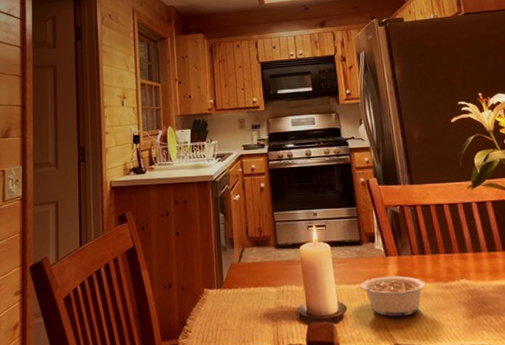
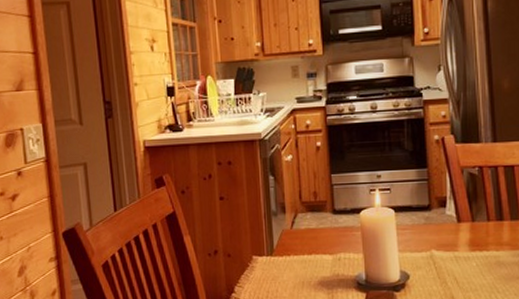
legume: present [355,275,426,317] -> none [420,243,501,286]

